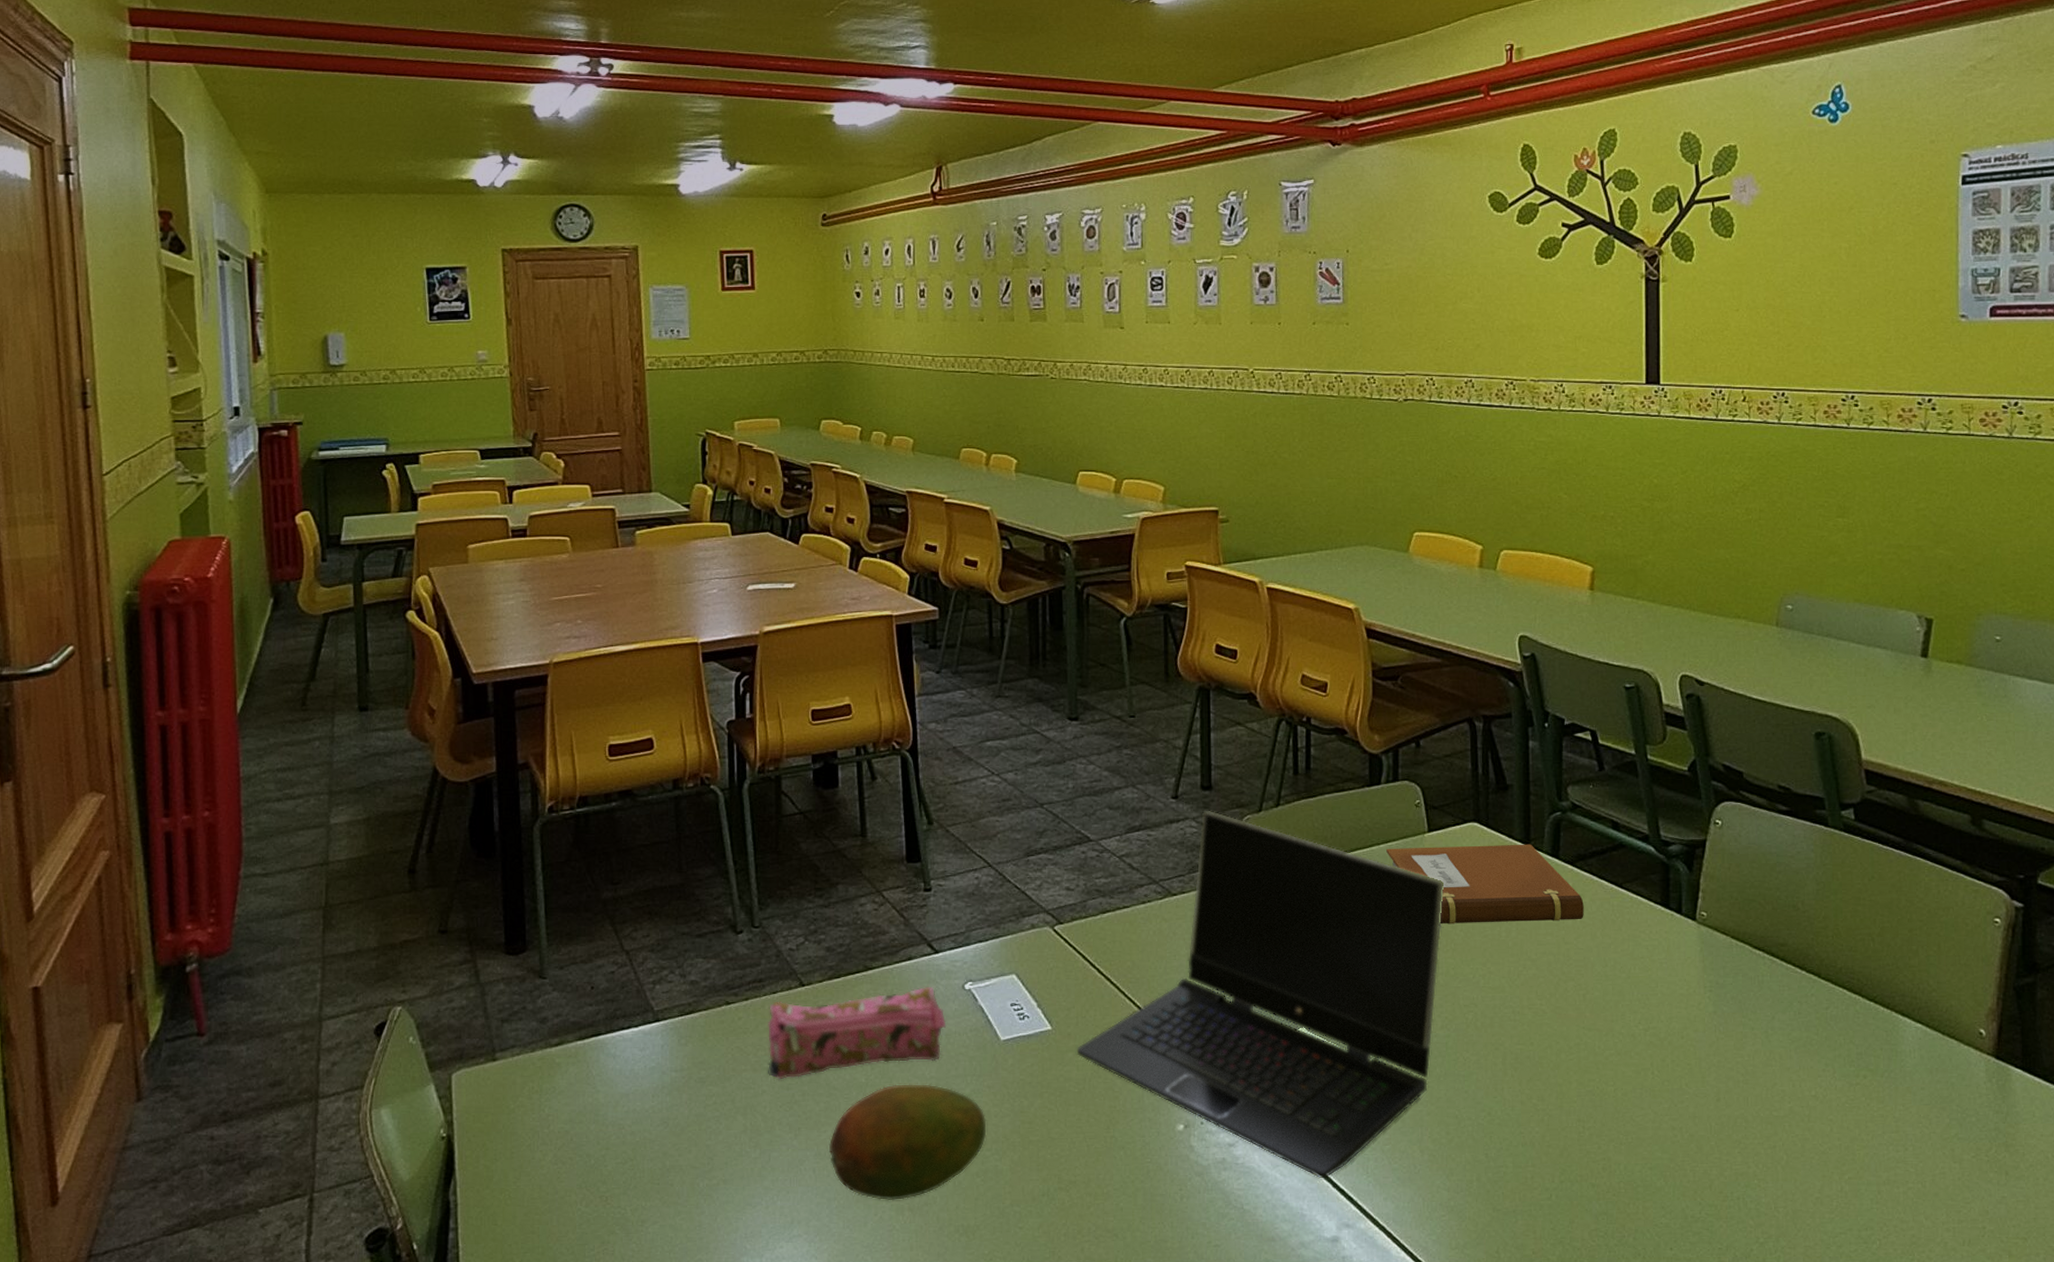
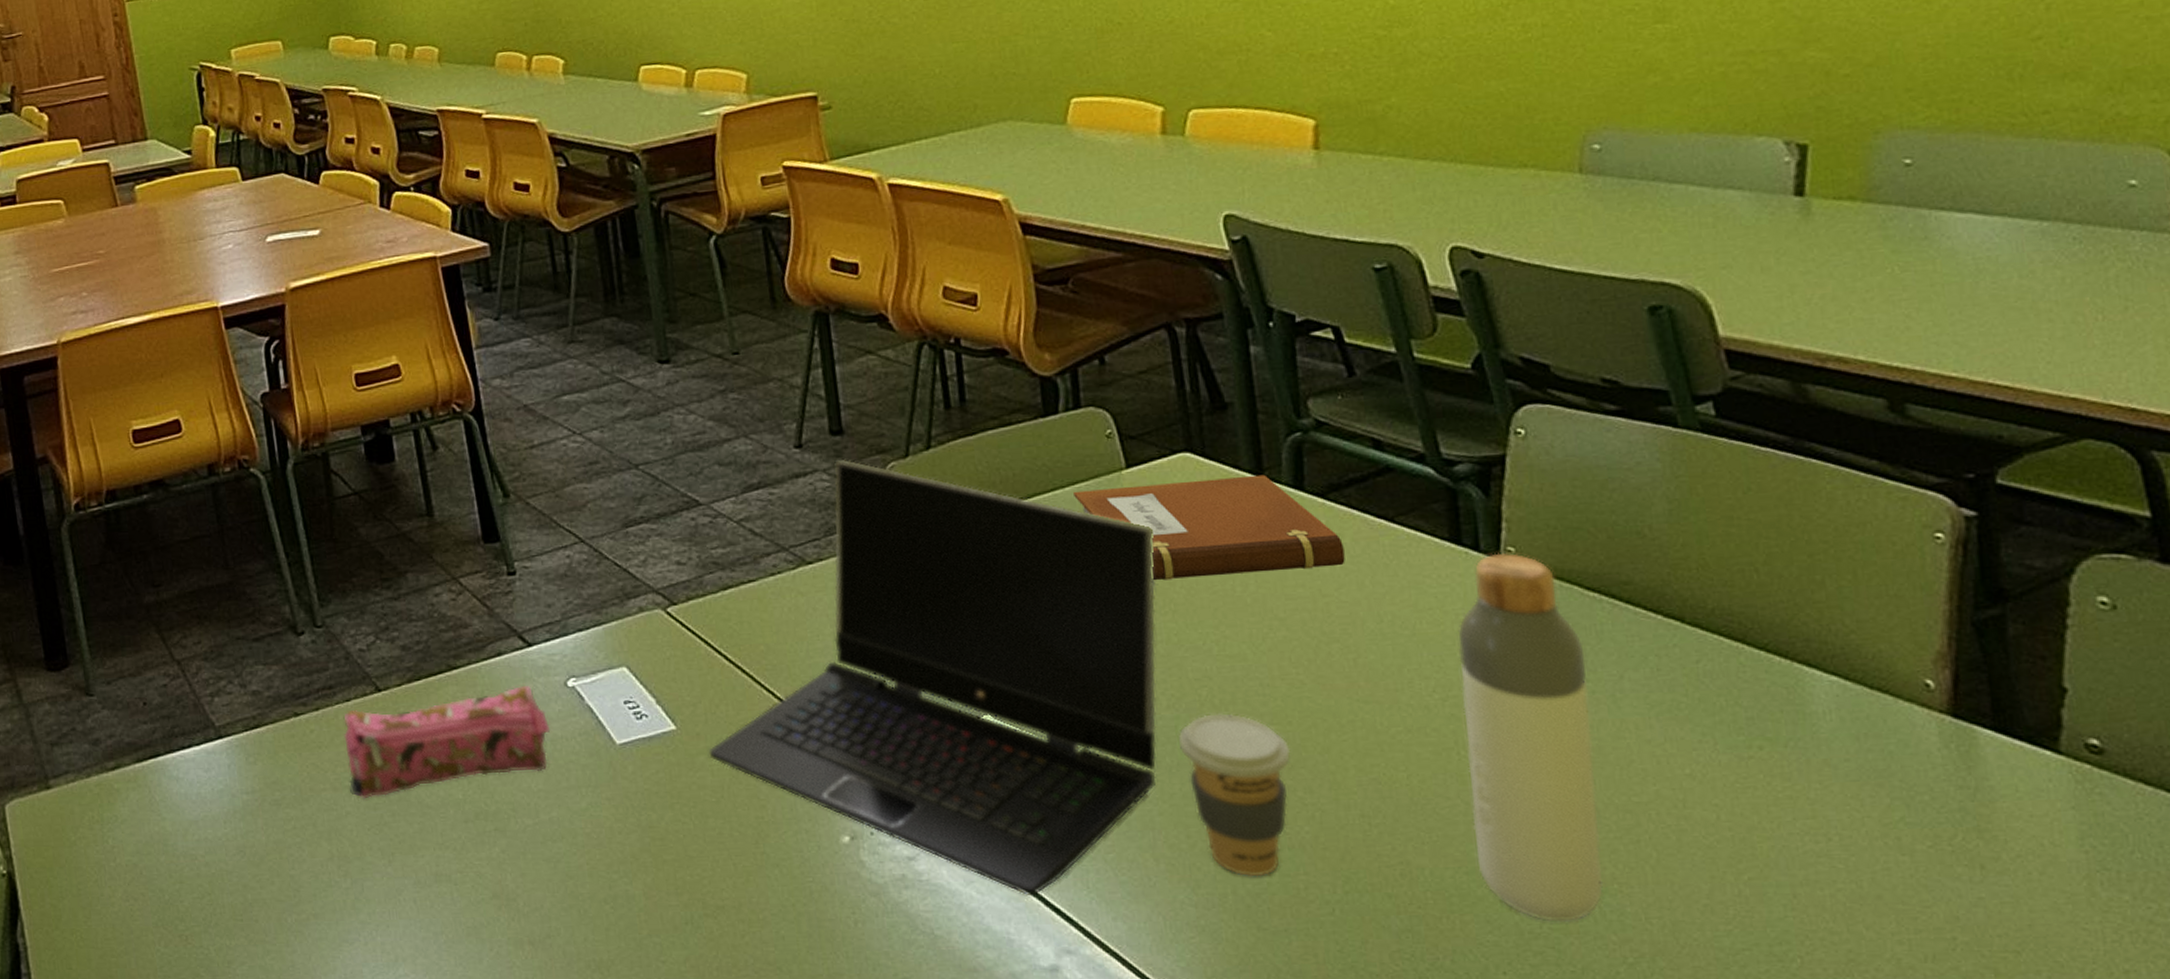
fruit: present [828,1084,987,1201] -> none [428,798,612,934]
coffee cup: none [1447,1034,1531,1168] -> present [1177,713,1291,877]
bottle: none [1658,916,1750,1209] -> present [1457,552,1603,922]

